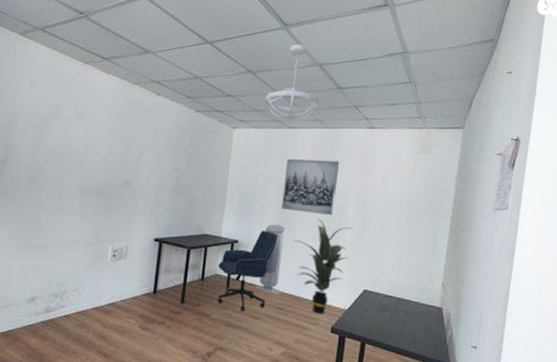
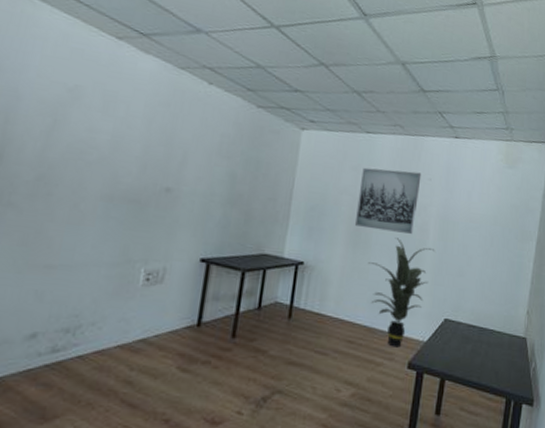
office chair: present [217,230,278,312] -> none [276,249,351,347]
air purifier: present [254,224,285,295] -> none [321,243,359,326]
ceiling light fixture: present [265,44,320,121] -> none [339,37,401,125]

